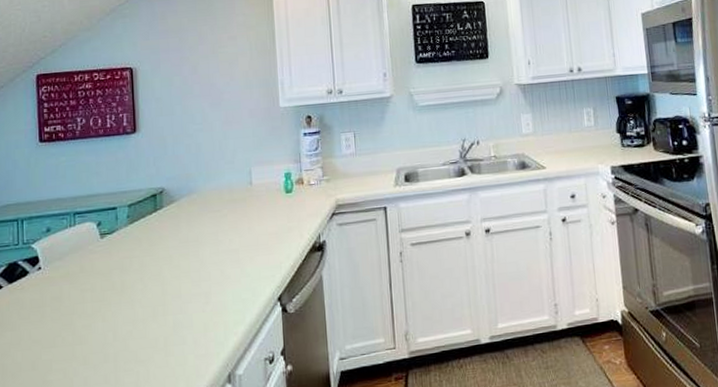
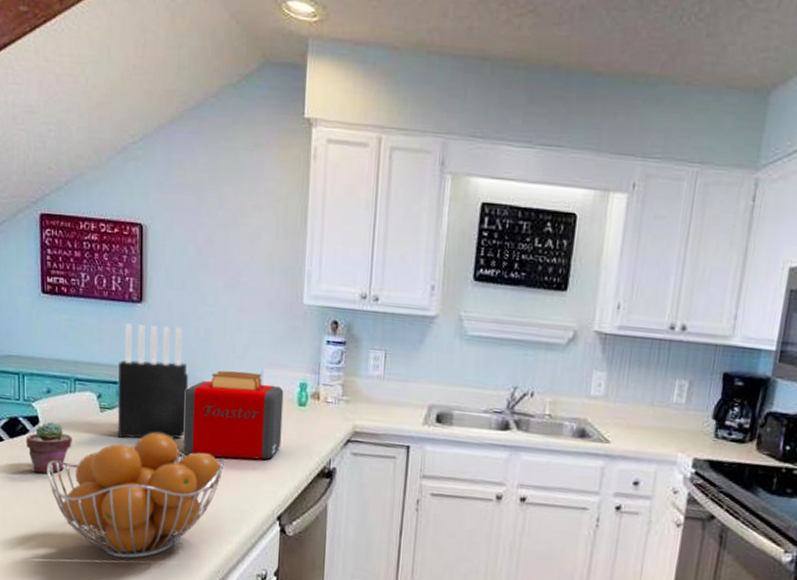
potted succulent: none [25,258,73,312] -> present [26,422,72,474]
fruit basket: none [48,245,224,378] -> present [46,432,225,559]
knife block: none [117,147,184,258] -> present [118,323,189,439]
toaster: none [181,172,274,260] -> present [183,370,284,460]

